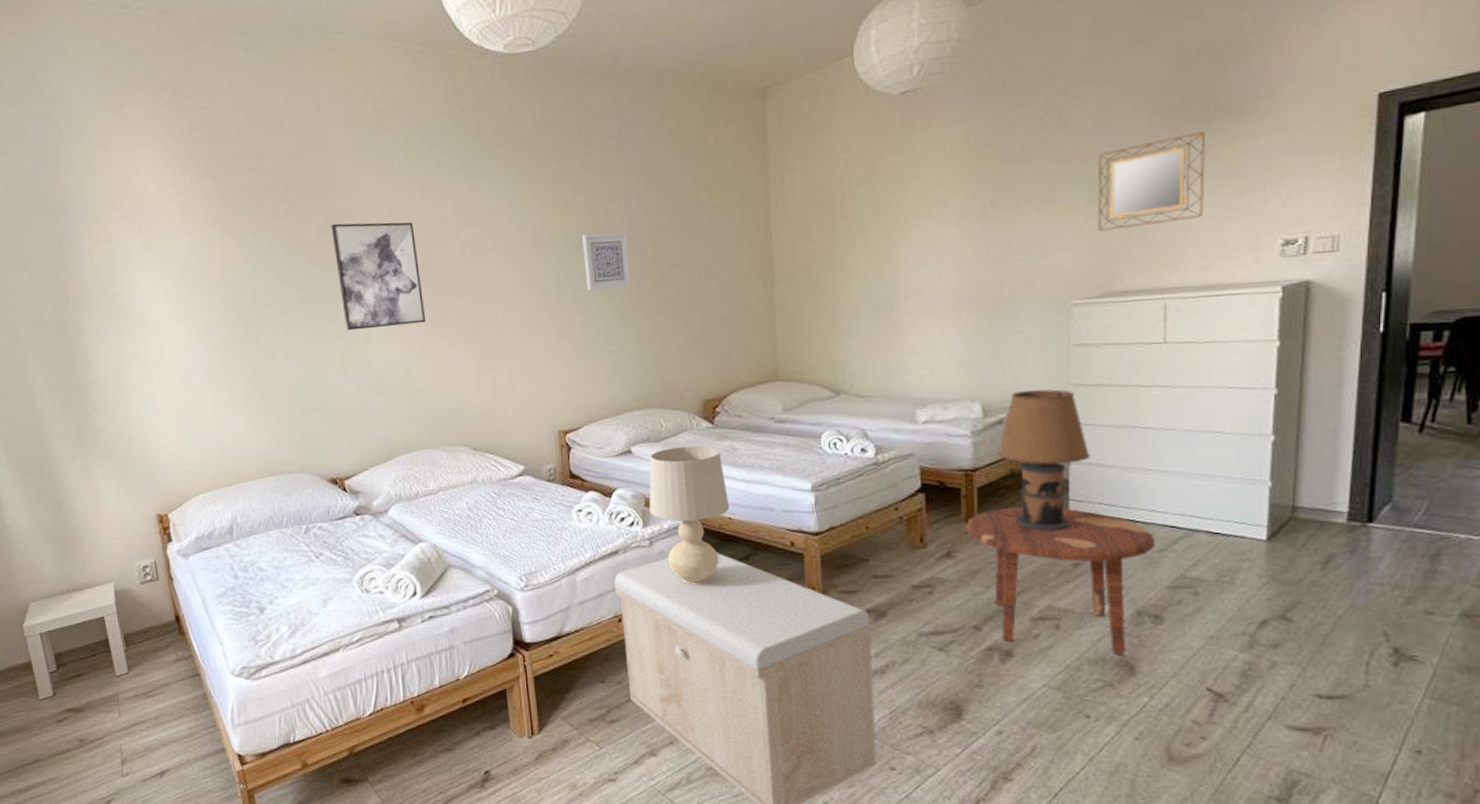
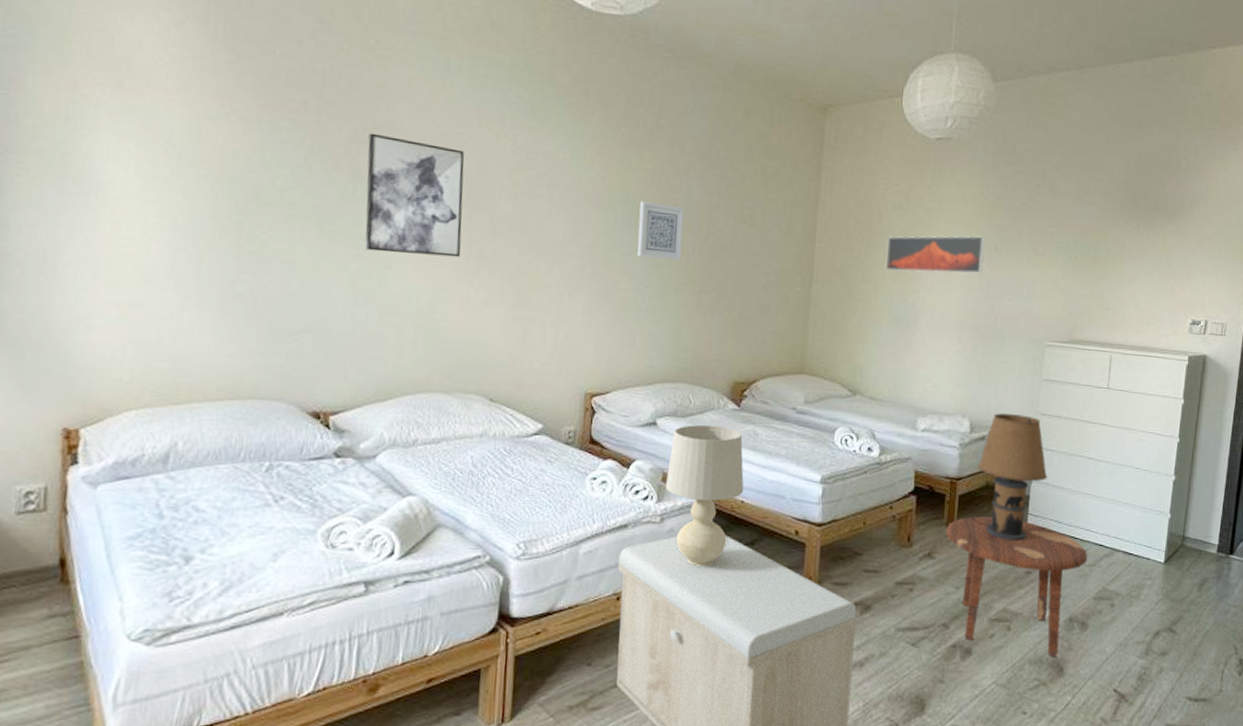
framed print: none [856,193,979,255] -> present [886,235,986,274]
home mirror: present [1097,131,1205,232] -> none [1070,223,1148,292]

